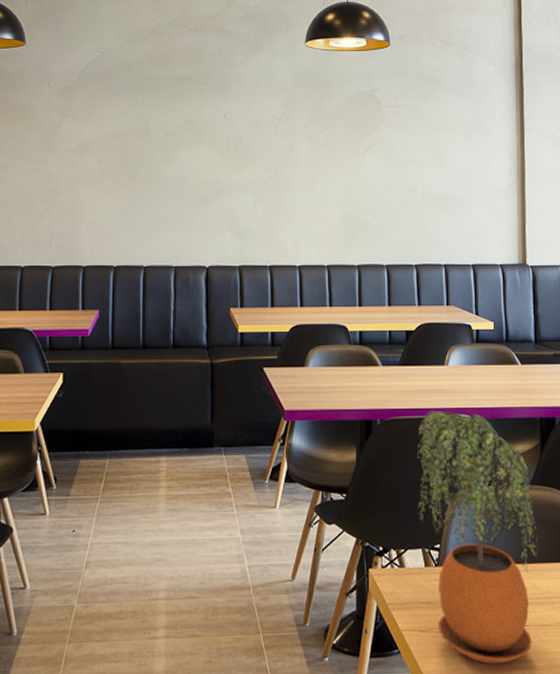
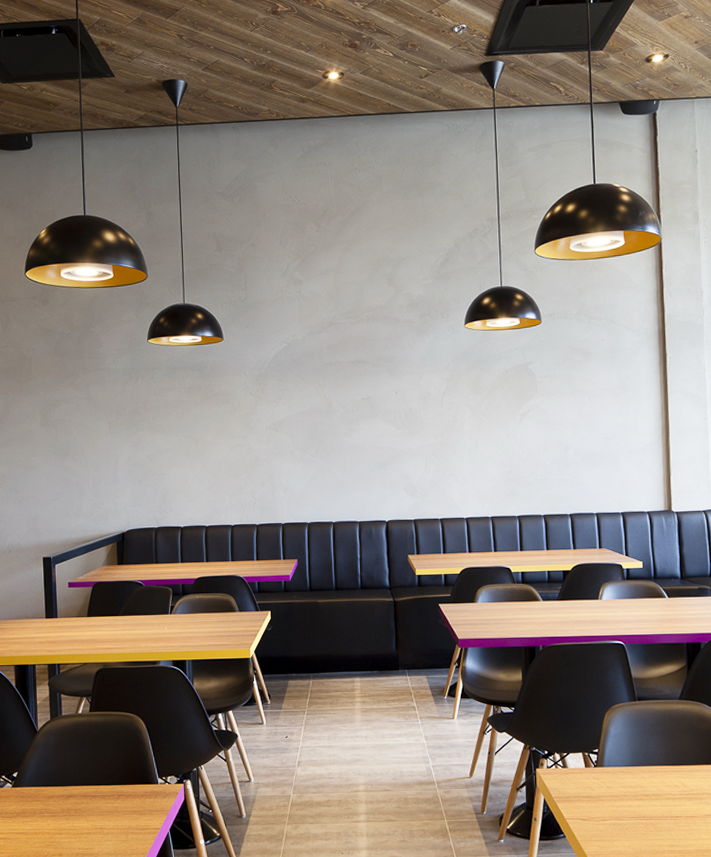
potted plant: present [416,409,539,665] -> none [575,637,687,848]

